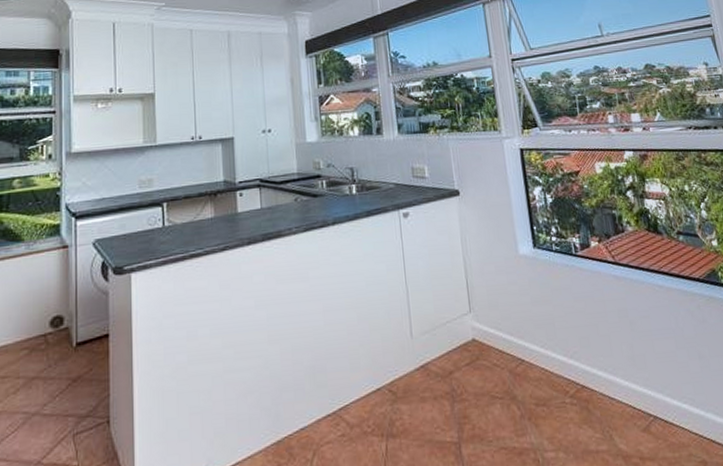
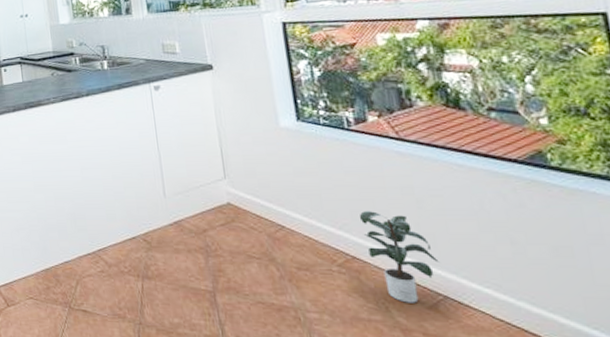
potted plant: none [586,336,649,428] -> present [359,211,440,303]

